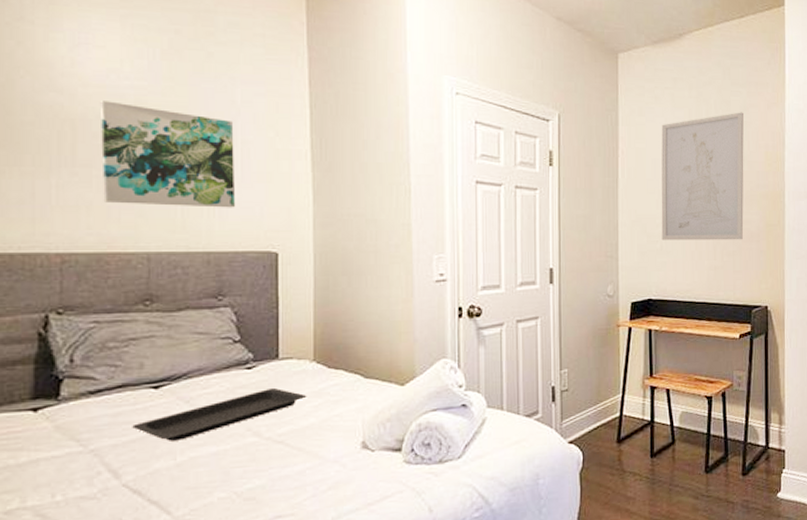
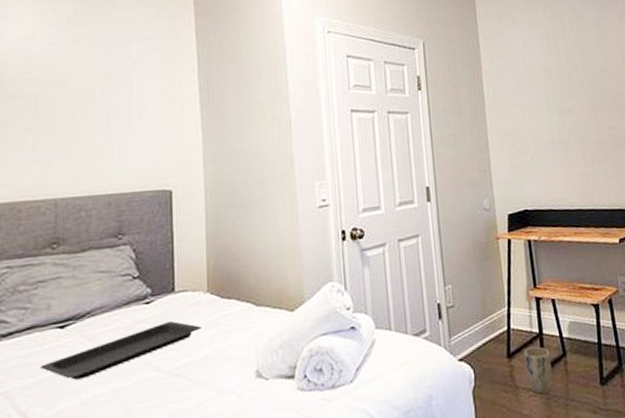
wall art: present [99,101,235,208] -> none [14,65,132,156]
plant pot: none [633,434,659,479] -> present [524,346,553,395]
wall art: present [661,112,744,241] -> none [520,25,611,152]

